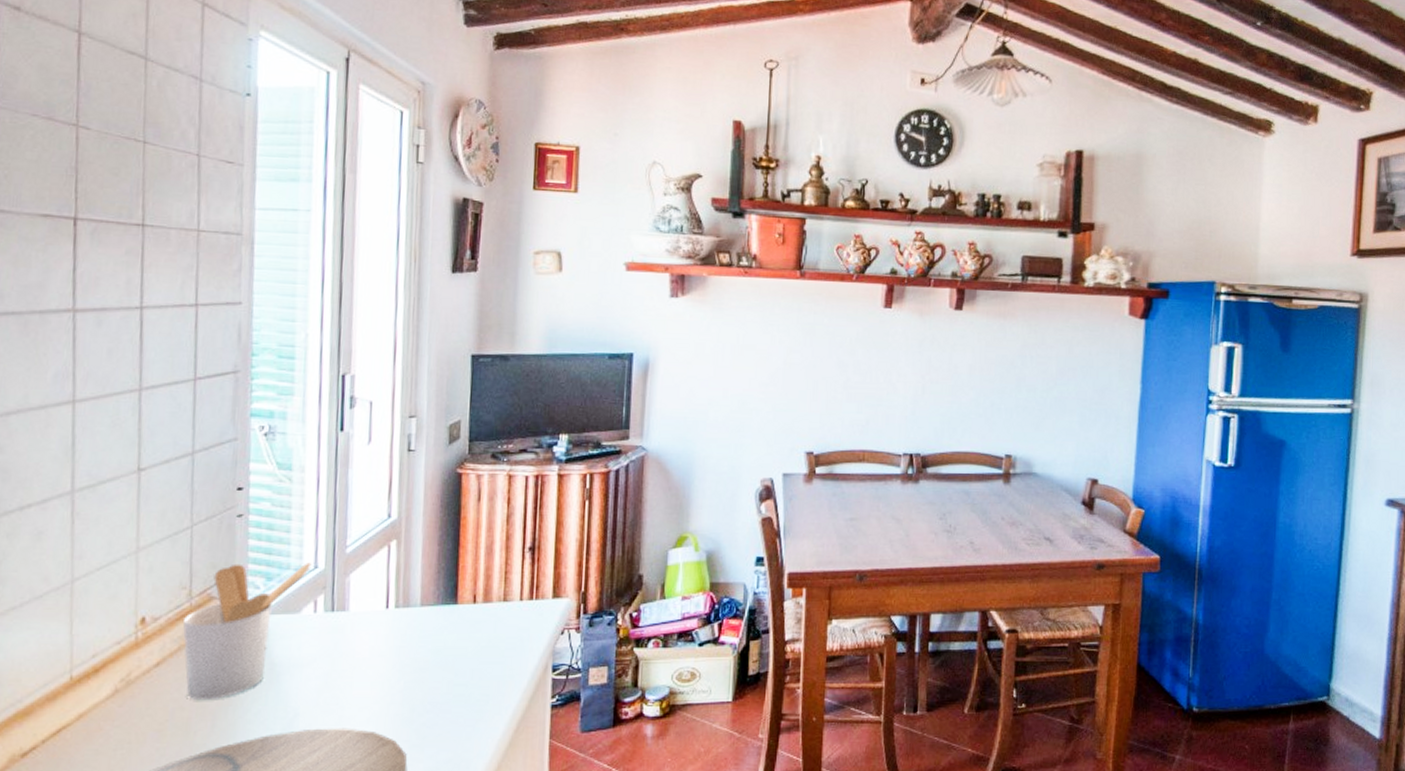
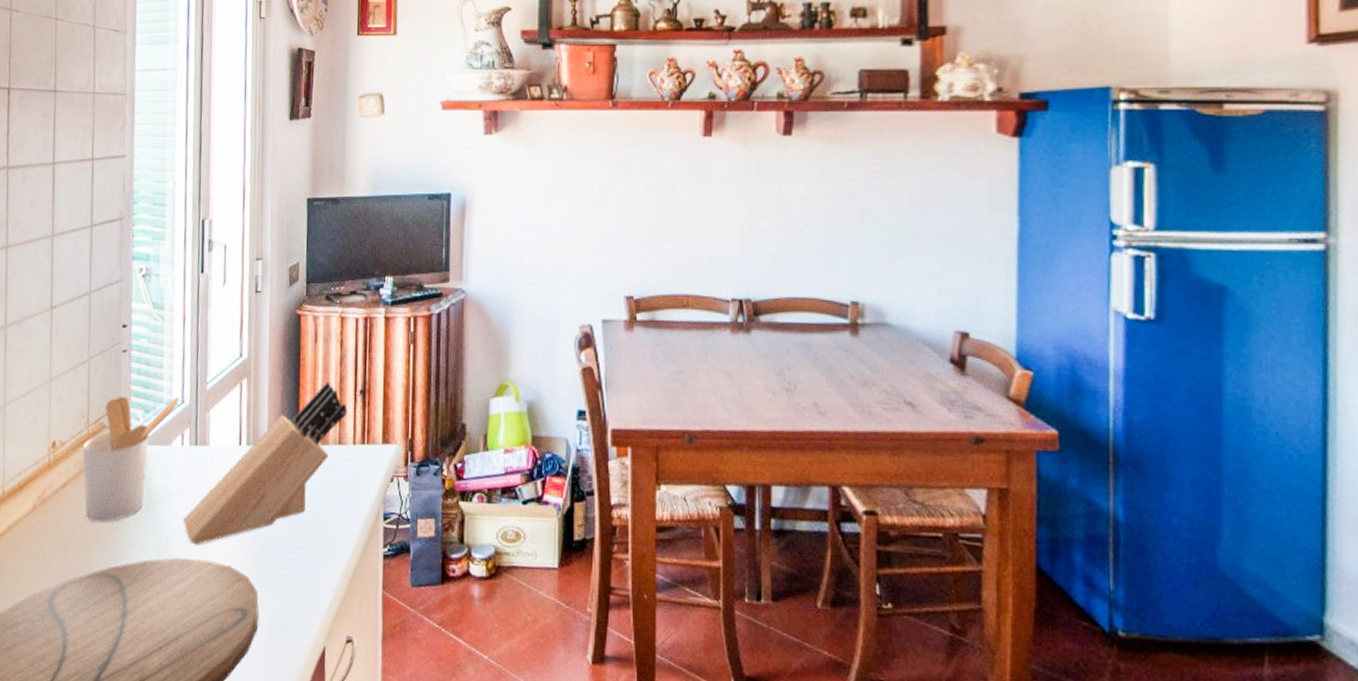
knife block: none [314,540,514,714] -> present [182,381,348,545]

